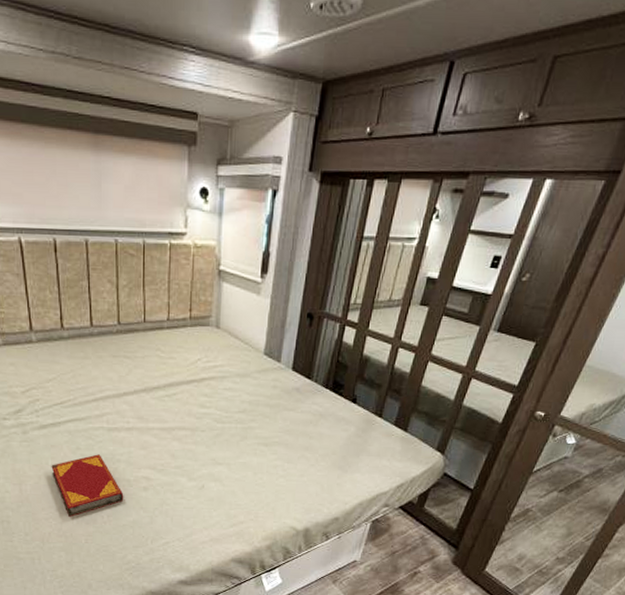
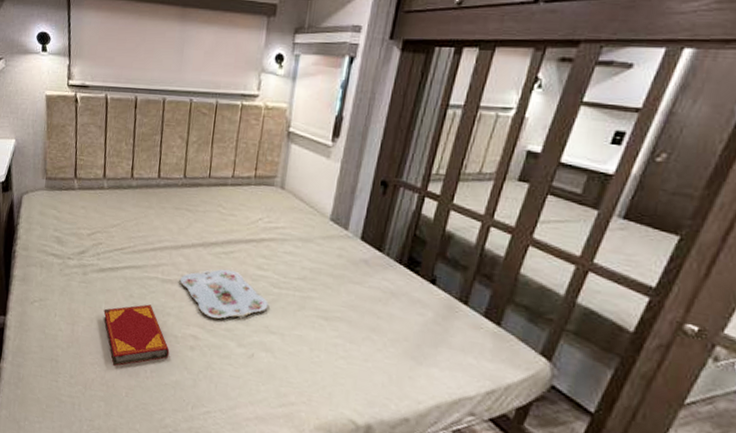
serving tray: none [126,411,214,459] -> present [179,269,269,319]

